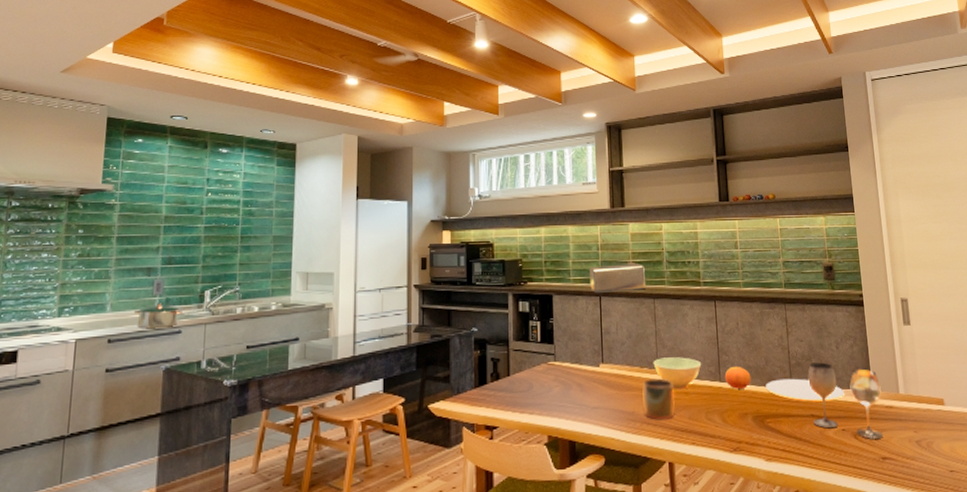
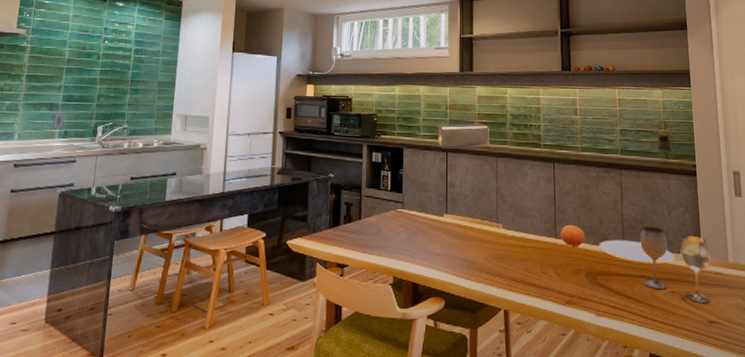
cooking pot: present [133,303,182,329] -> none [37,135,78,157]
mug: present [642,378,676,420] -> none [482,231,513,270]
bowl: present [653,357,702,390] -> none [493,212,539,243]

